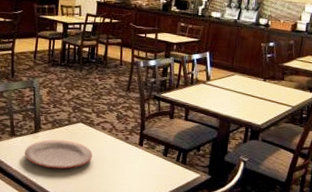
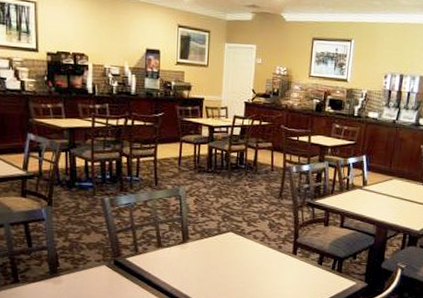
plate: present [24,139,93,169] -> none [172,250,244,280]

